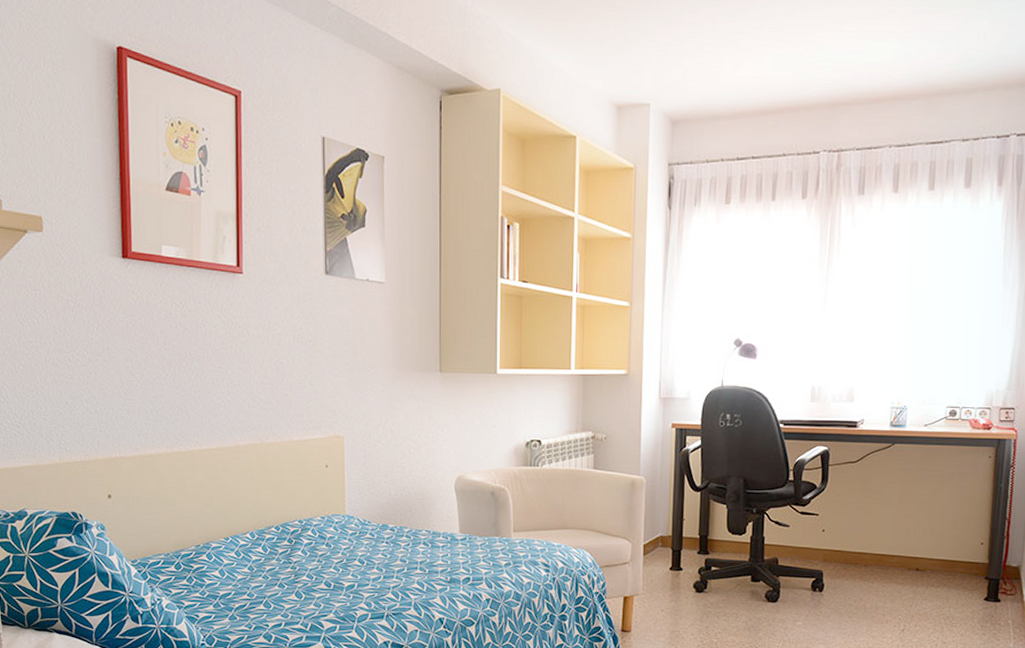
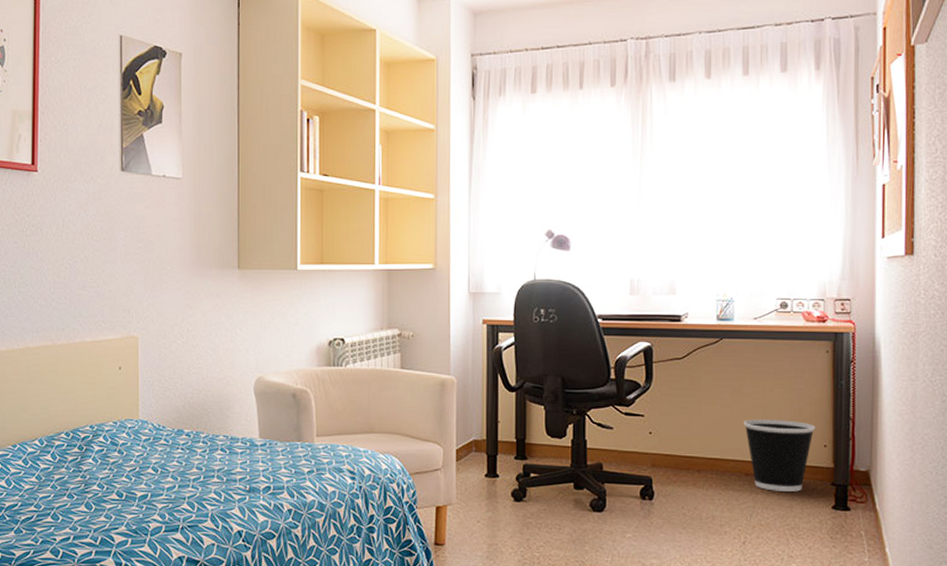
wastebasket: none [908,519,974,585] -> present [743,419,815,492]

